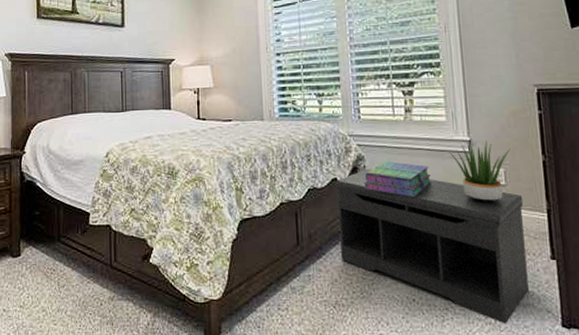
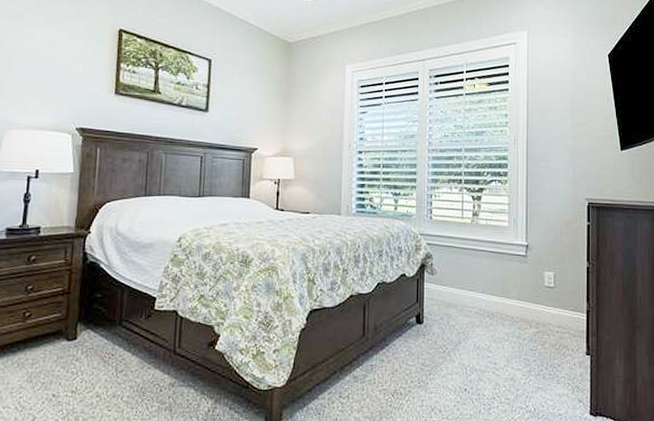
bench: present [336,168,529,324] -> none [403,266,568,412]
stack of books: present [364,161,431,197] -> none [430,260,490,295]
potted plant: present [449,140,510,202] -> none [508,245,561,302]

